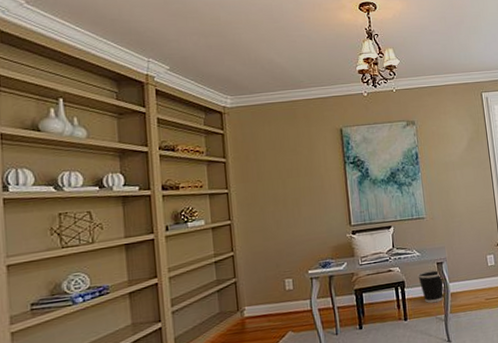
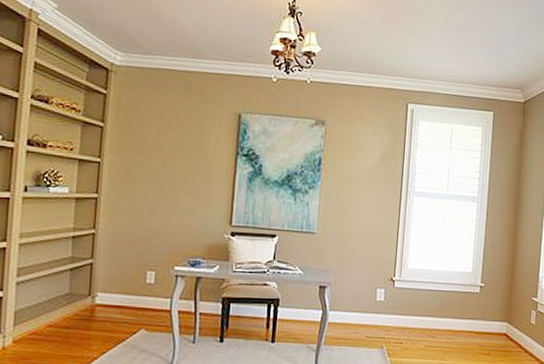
wastebasket: present [417,269,445,304] -> none [295,292,324,330]

